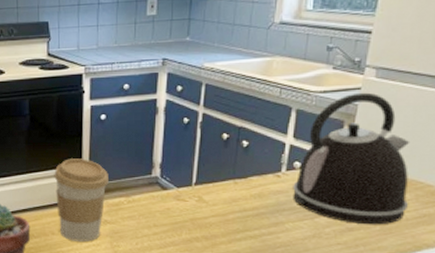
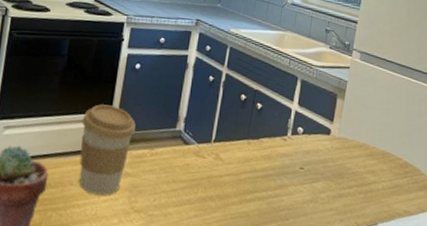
kettle: present [293,92,410,225] -> none [296,71,385,193]

